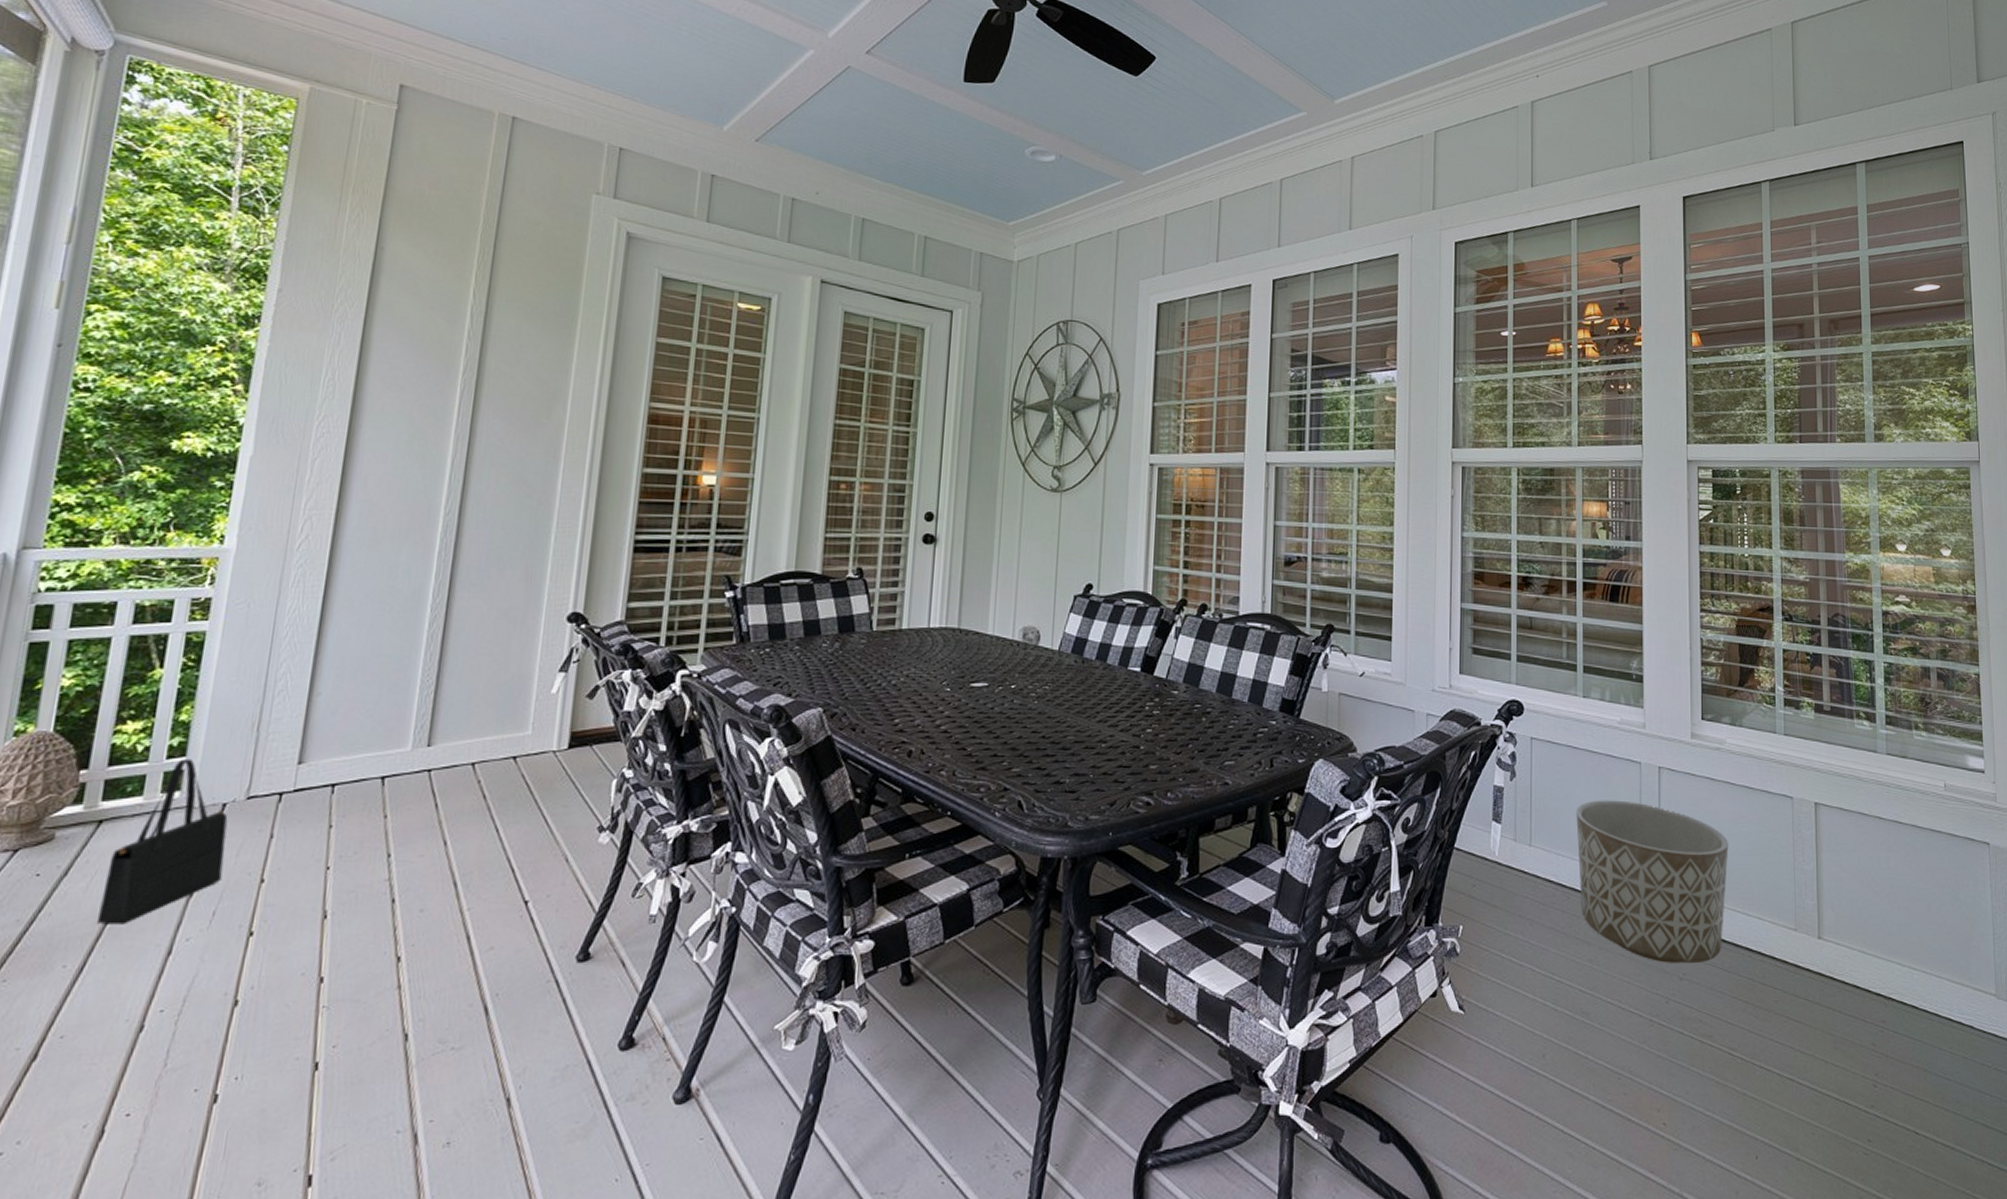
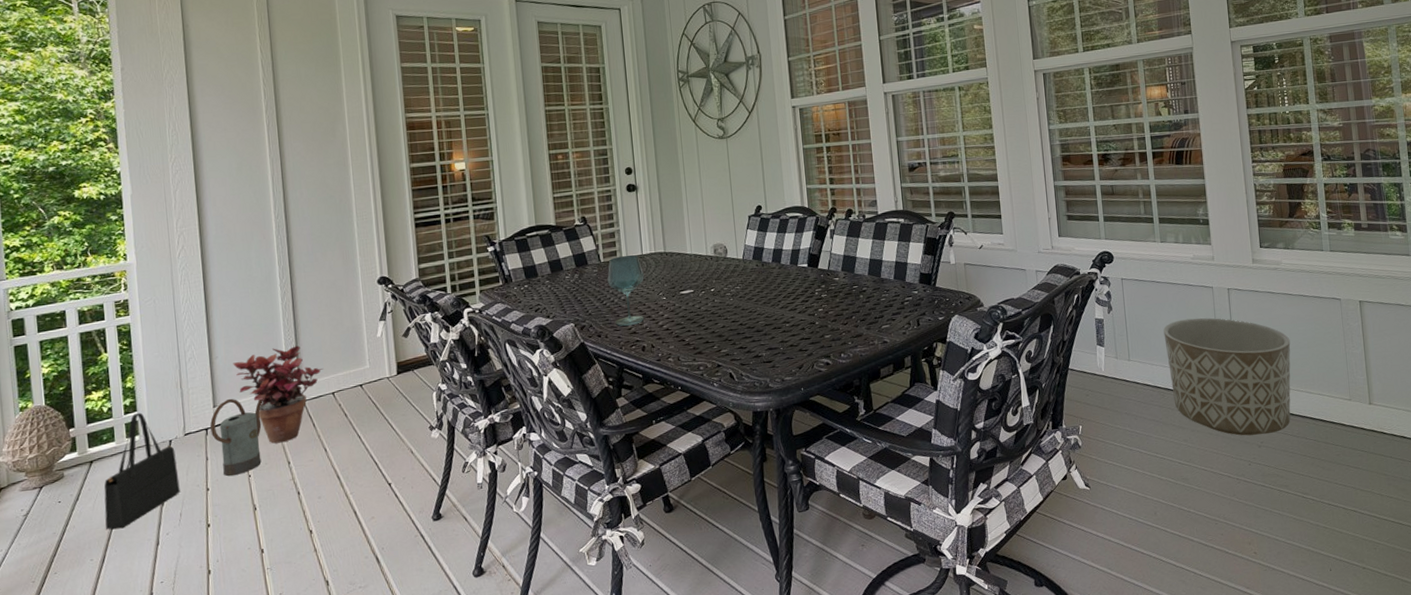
watering can: none [286,754,372,864] -> present [210,398,263,476]
potted plant: none [340,691,467,826] -> present [233,345,324,444]
wine glass: none [877,625,927,720] -> present [607,255,645,326]

